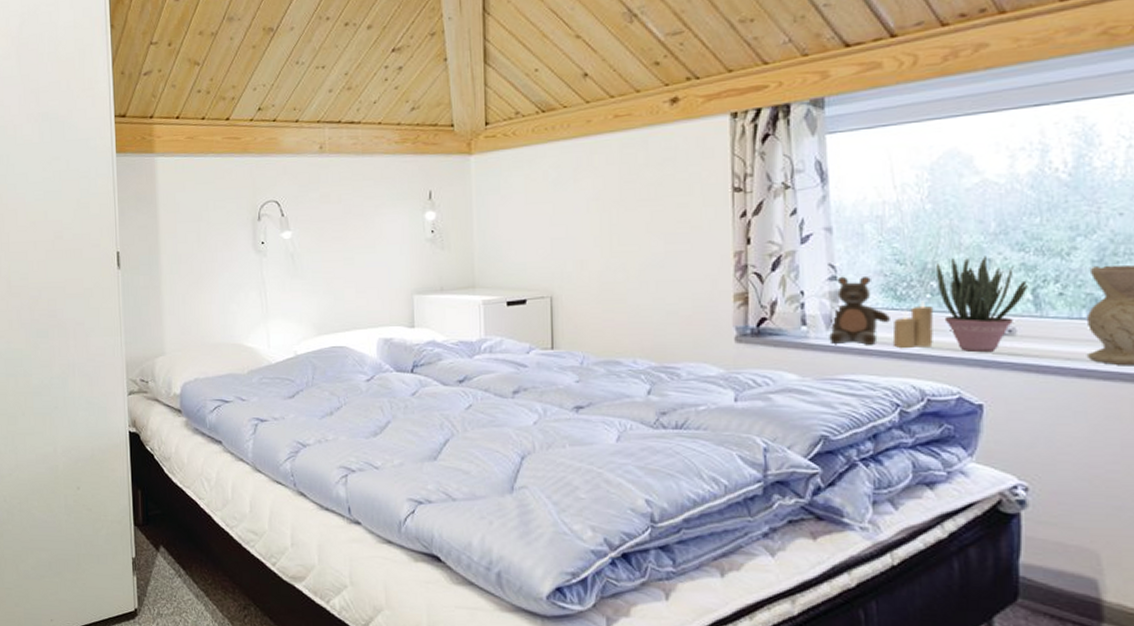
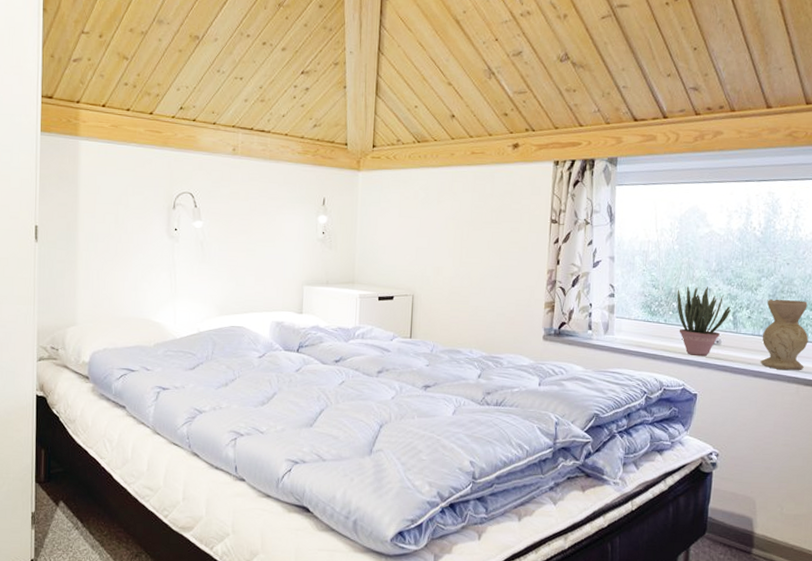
stuffed bear: present [829,276,890,345] -> none [606,294,646,347]
candle: present [892,300,934,348] -> none [646,316,674,351]

